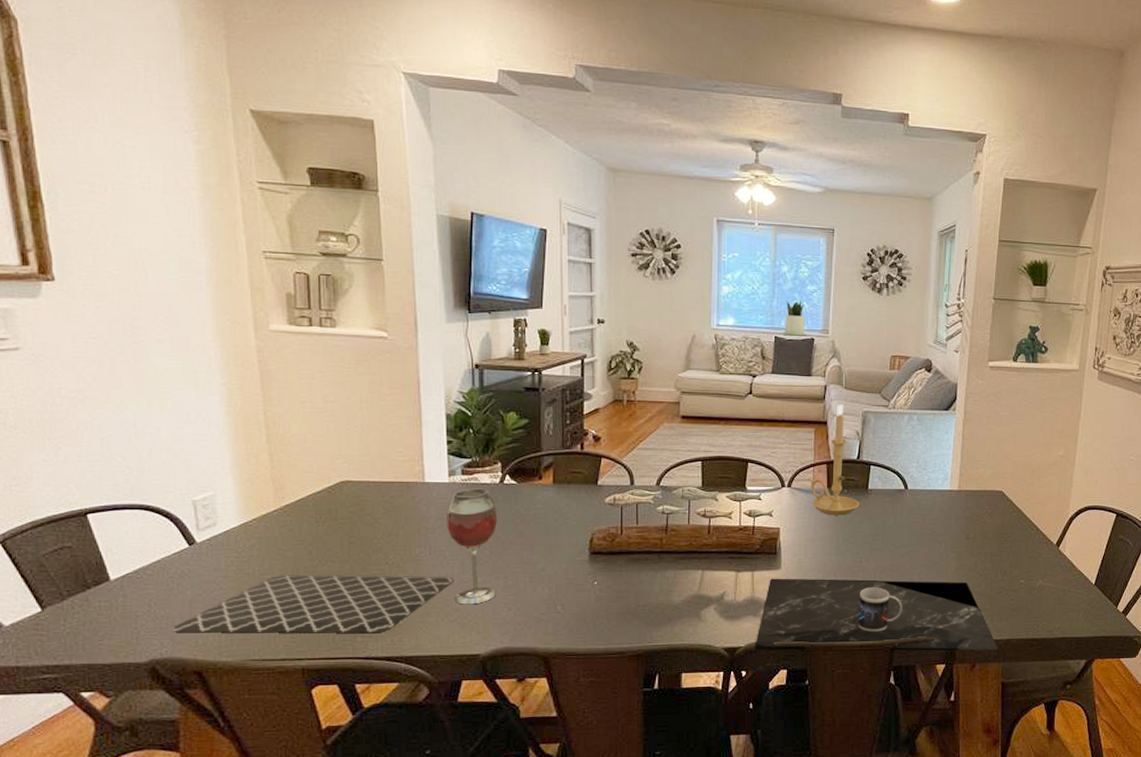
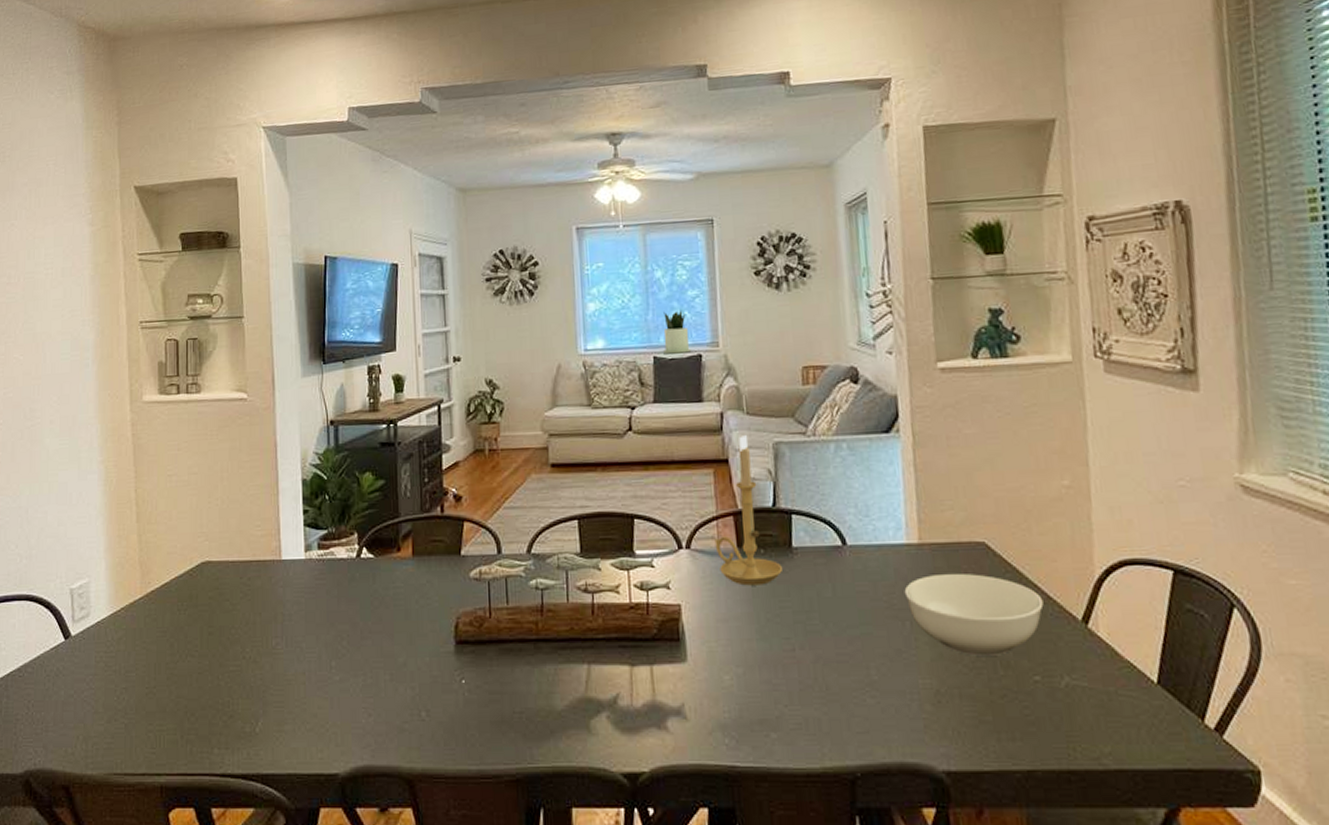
placemat: present [172,574,454,634] -> none [45,672,311,744]
wineglass: present [447,488,498,605] -> none [303,565,355,709]
place setting: present [755,578,998,651] -> none [662,674,1016,788]
bowl: none [944,511,1034,567] -> present [904,573,1044,656]

